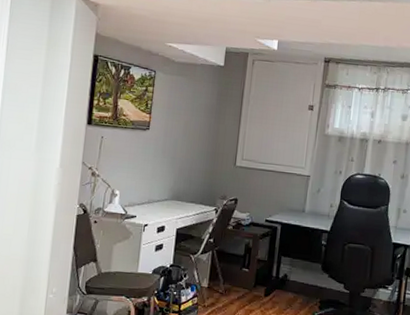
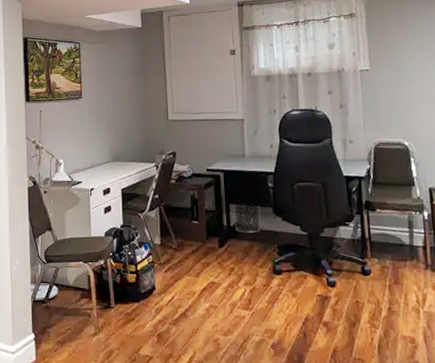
waste bin: none [283,257,311,287] -> present [233,203,261,234]

